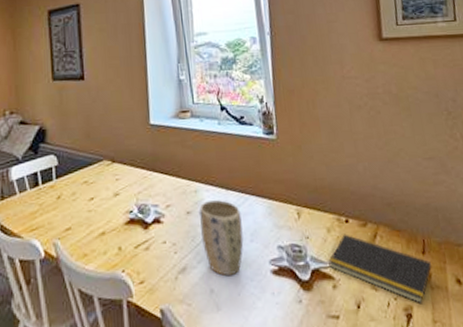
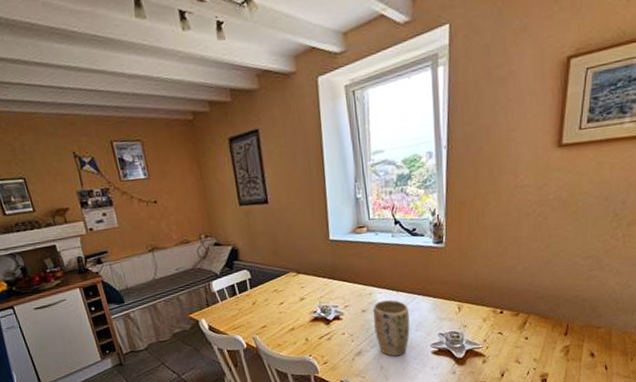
notepad: present [328,234,432,304] -> none [481,322,570,372]

